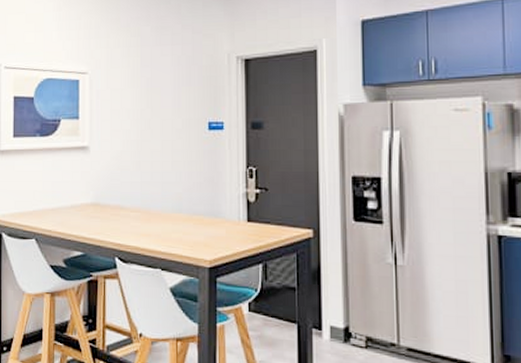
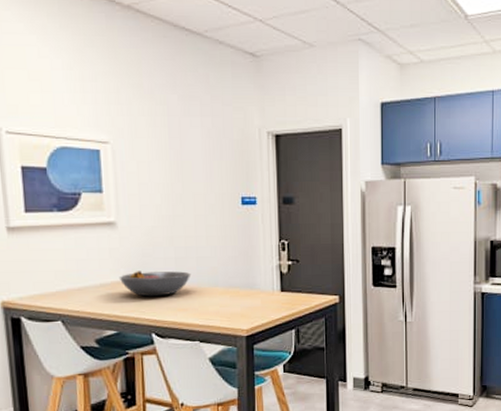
fruit bowl: none [88,194,156,220] -> present [118,271,191,297]

